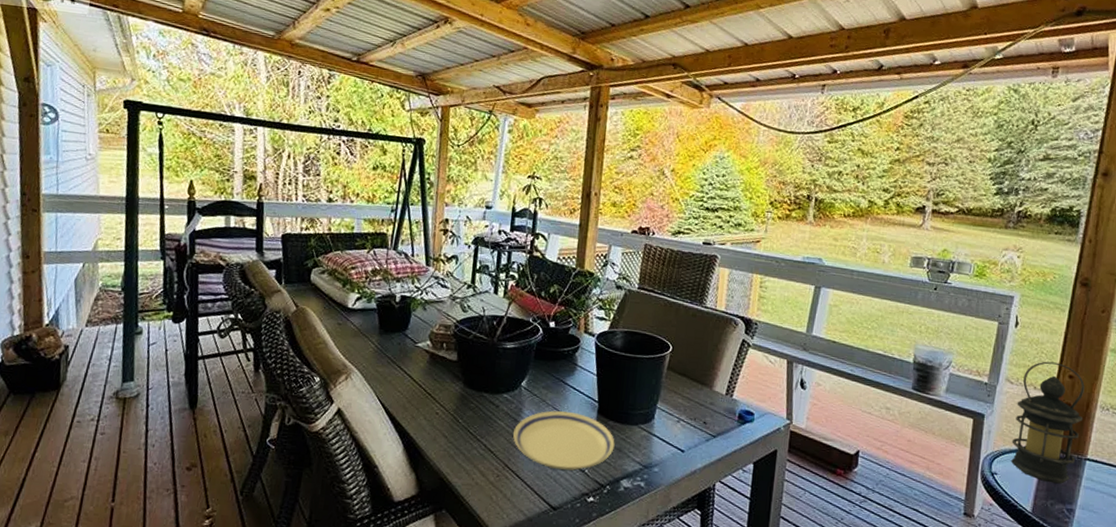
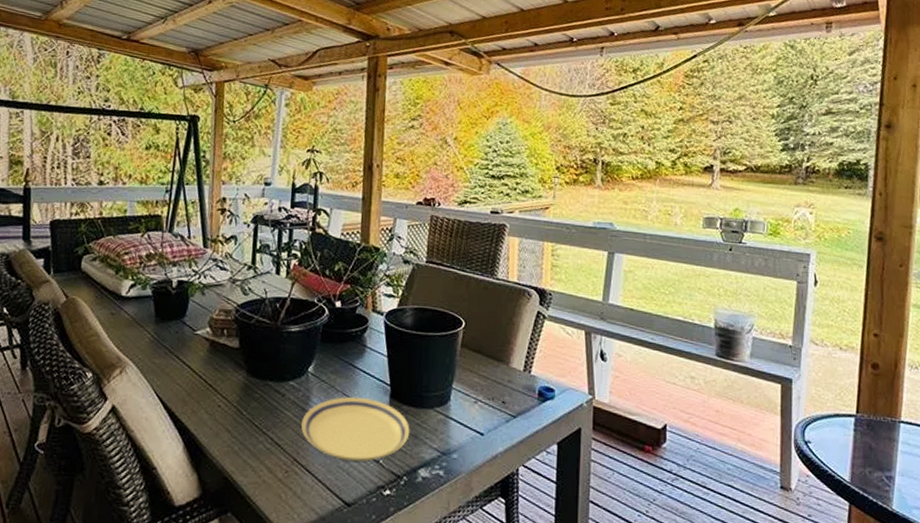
lantern: present [1010,361,1085,484] -> none [822,320,892,450]

